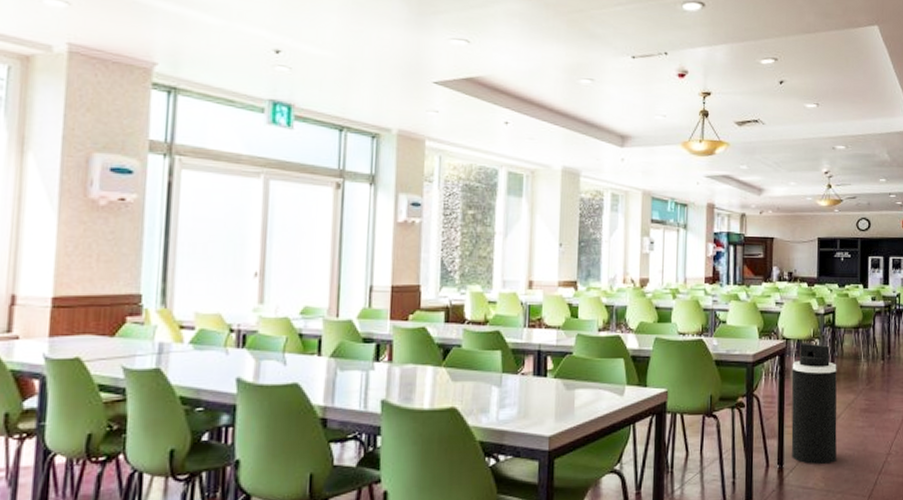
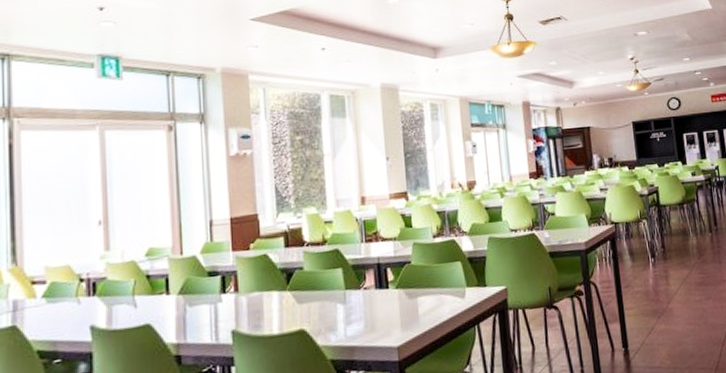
trash can: present [791,342,837,465] -> none [623,224,679,344]

